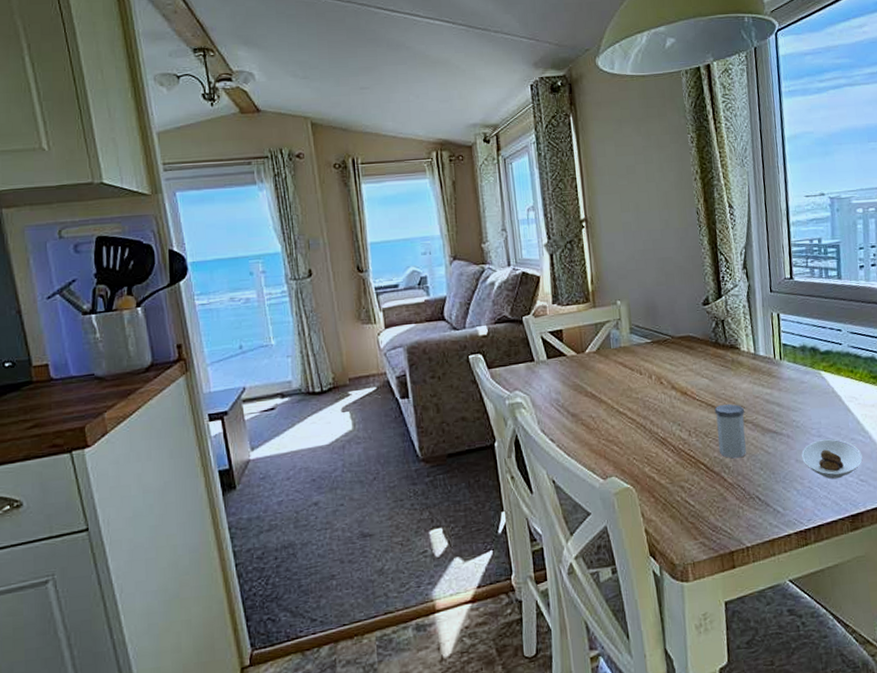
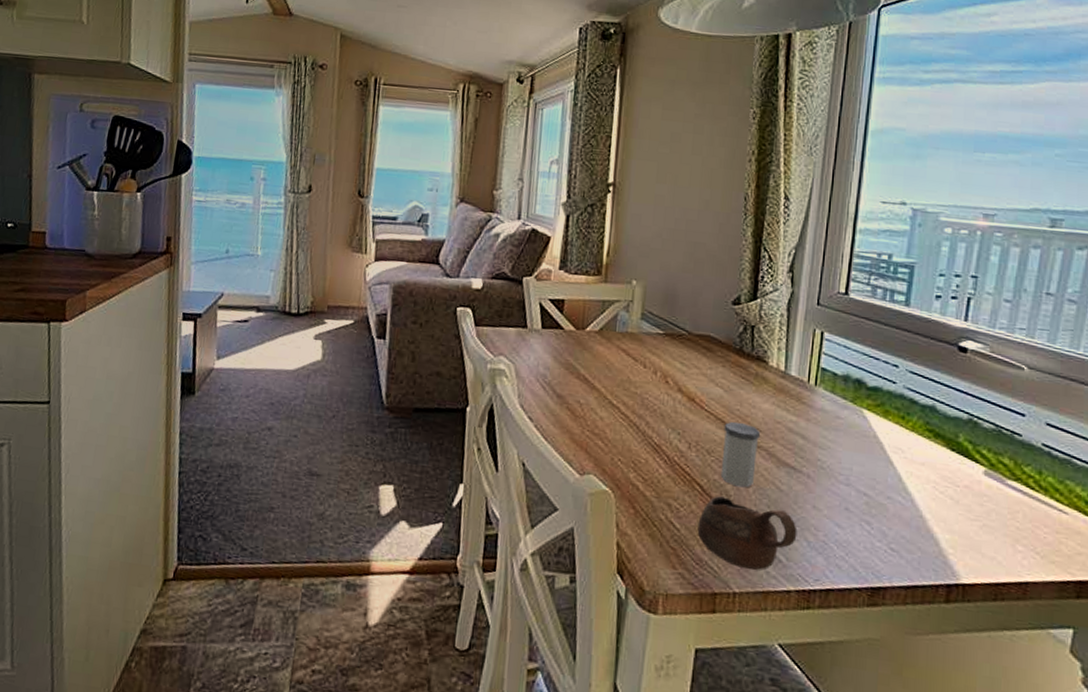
cup: none [708,469,788,525] -> present [697,496,798,571]
saucer: present [801,439,863,480] -> none [821,489,898,541]

